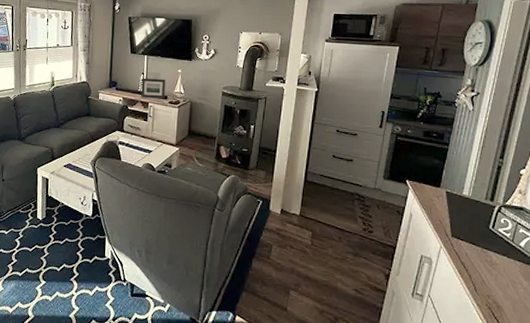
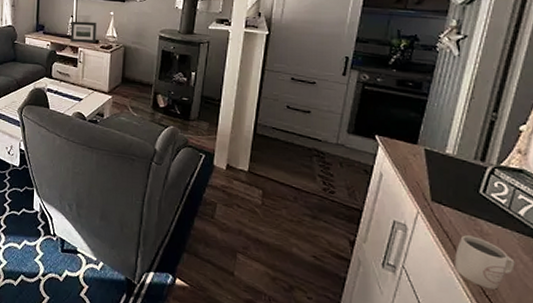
mug: none [470,265,517,312] -> present [455,235,515,290]

